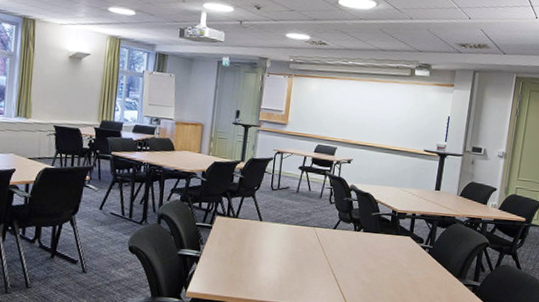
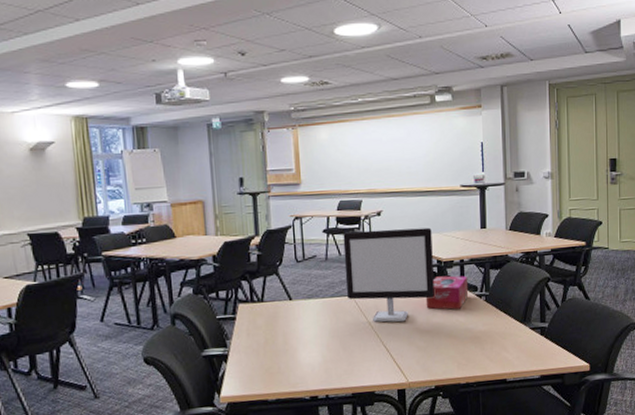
computer monitor: none [309,172,392,258] -> present [343,227,434,322]
tissue box: none [376,224,416,256] -> present [425,275,469,310]

